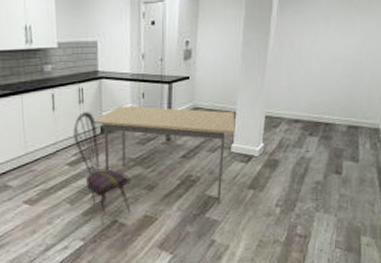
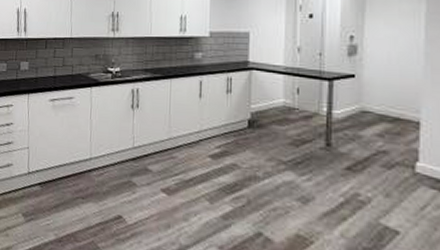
dining chair: present [73,112,131,225] -> none [218,102,280,235]
dining table: present [94,106,235,203] -> none [242,100,420,240]

